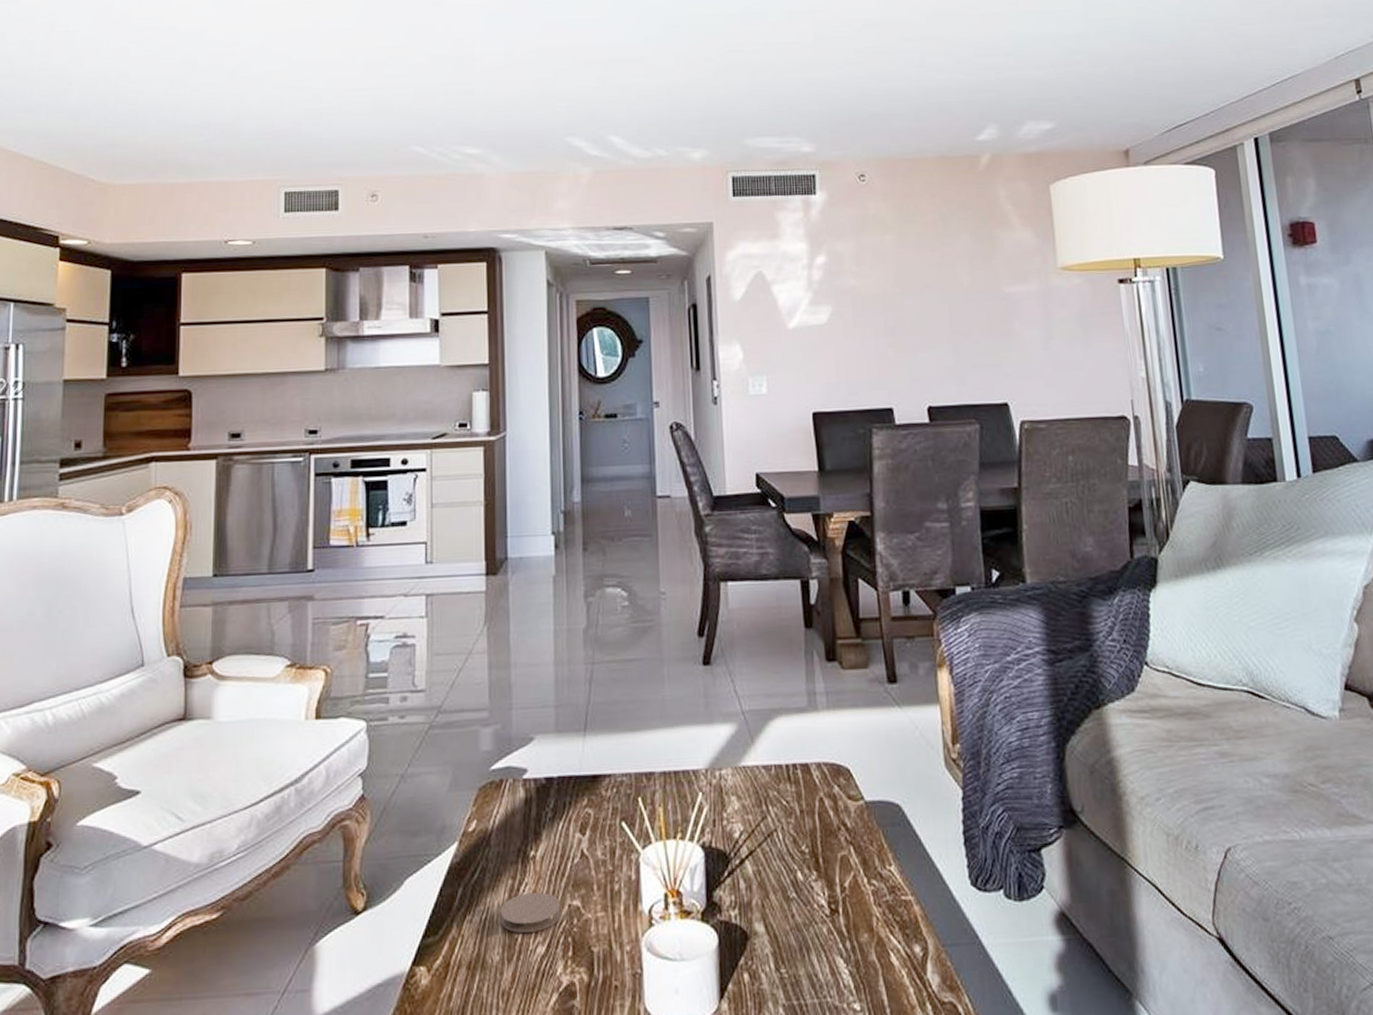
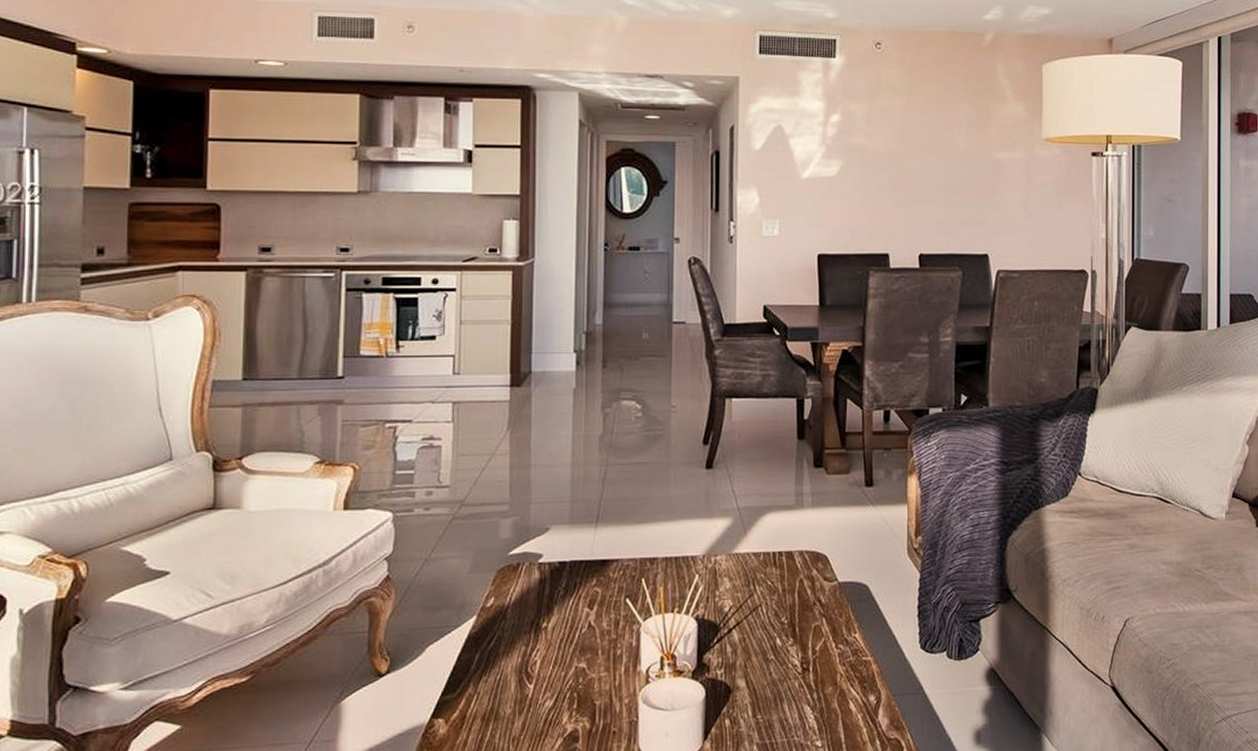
coaster: present [500,891,561,934] -> none [513,656,568,691]

